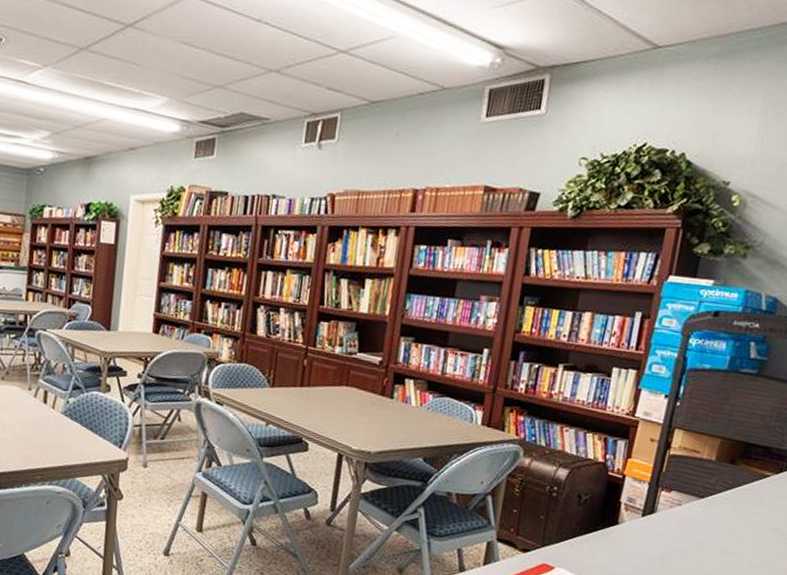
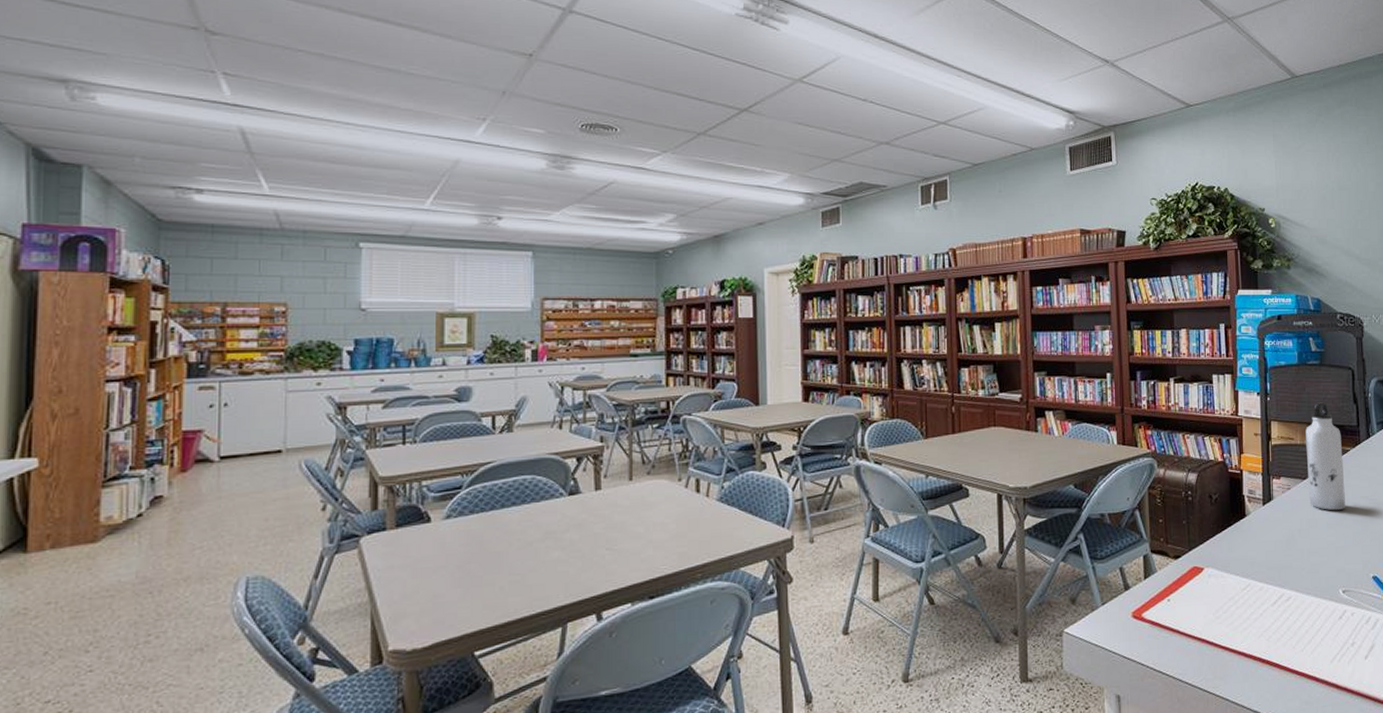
water bottle: none [702,416,764,539] -> present [1305,402,1345,511]

